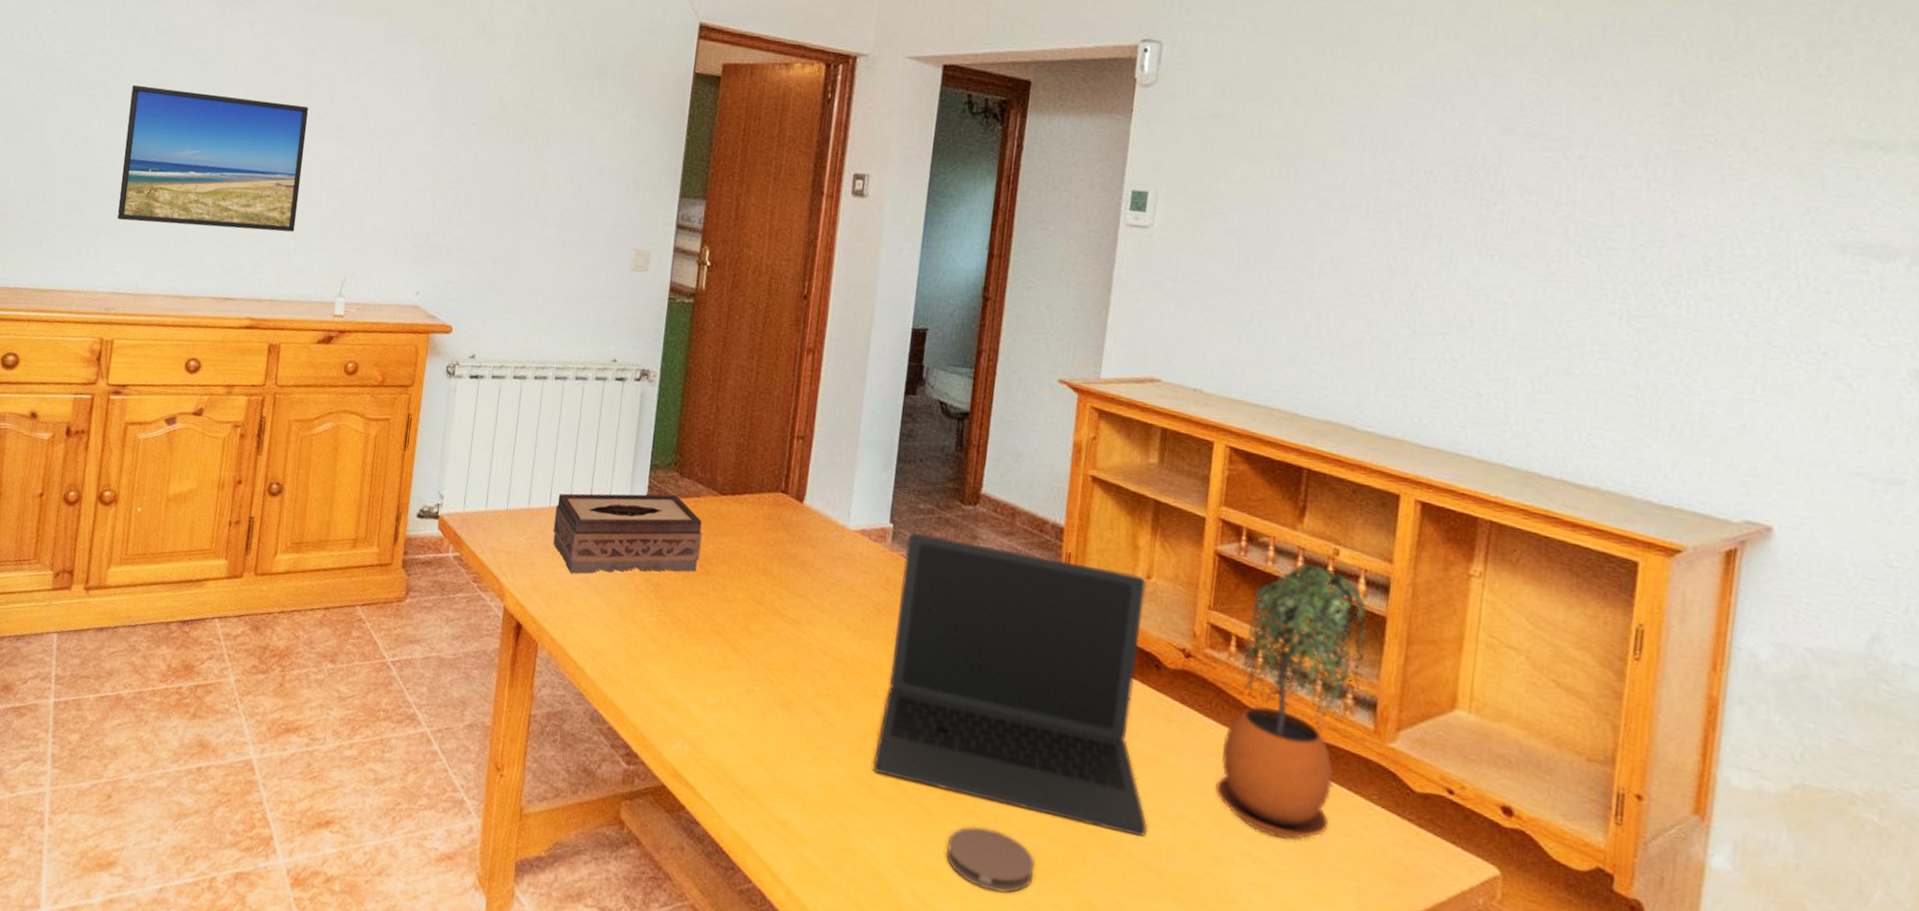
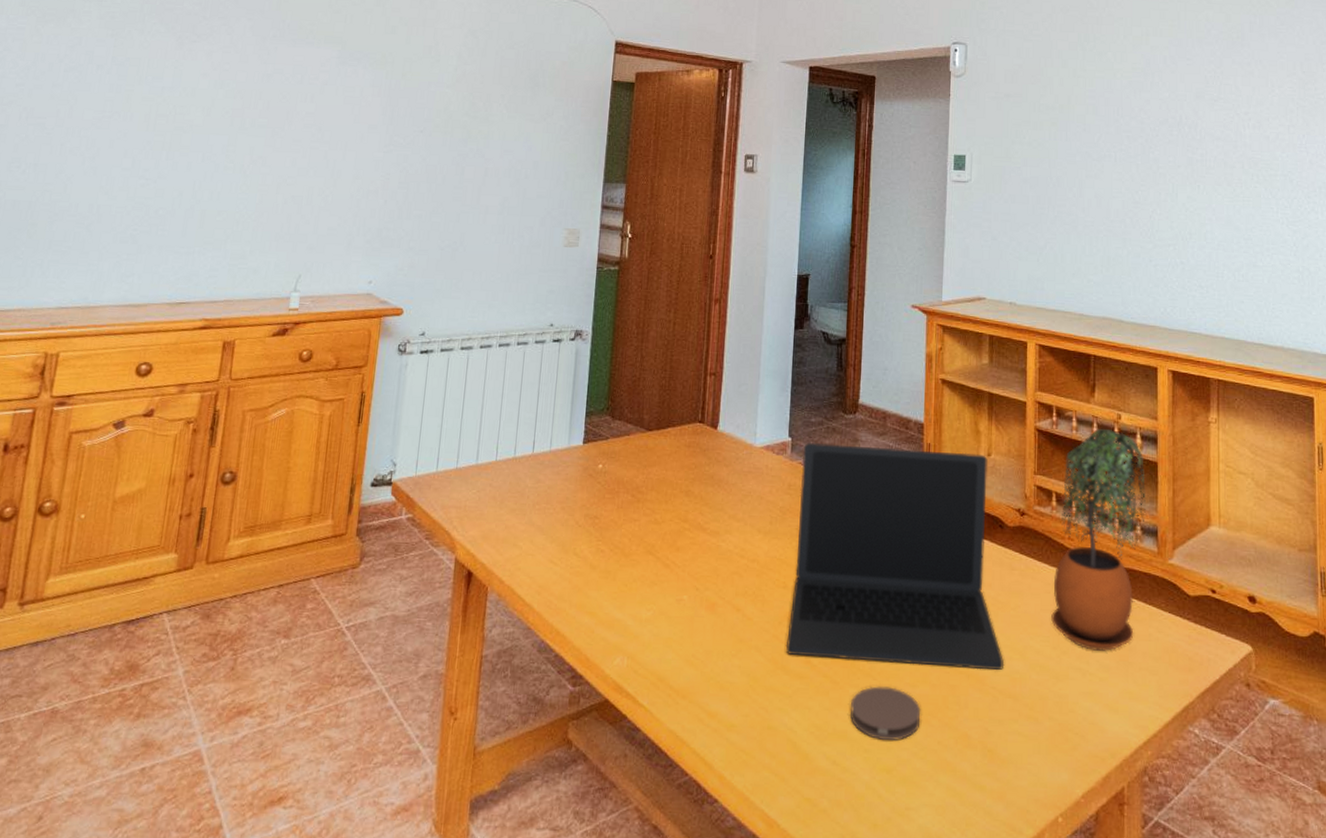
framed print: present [117,84,309,232] -> none [66,112,265,239]
tissue box: present [552,493,702,575] -> none [499,436,633,519]

